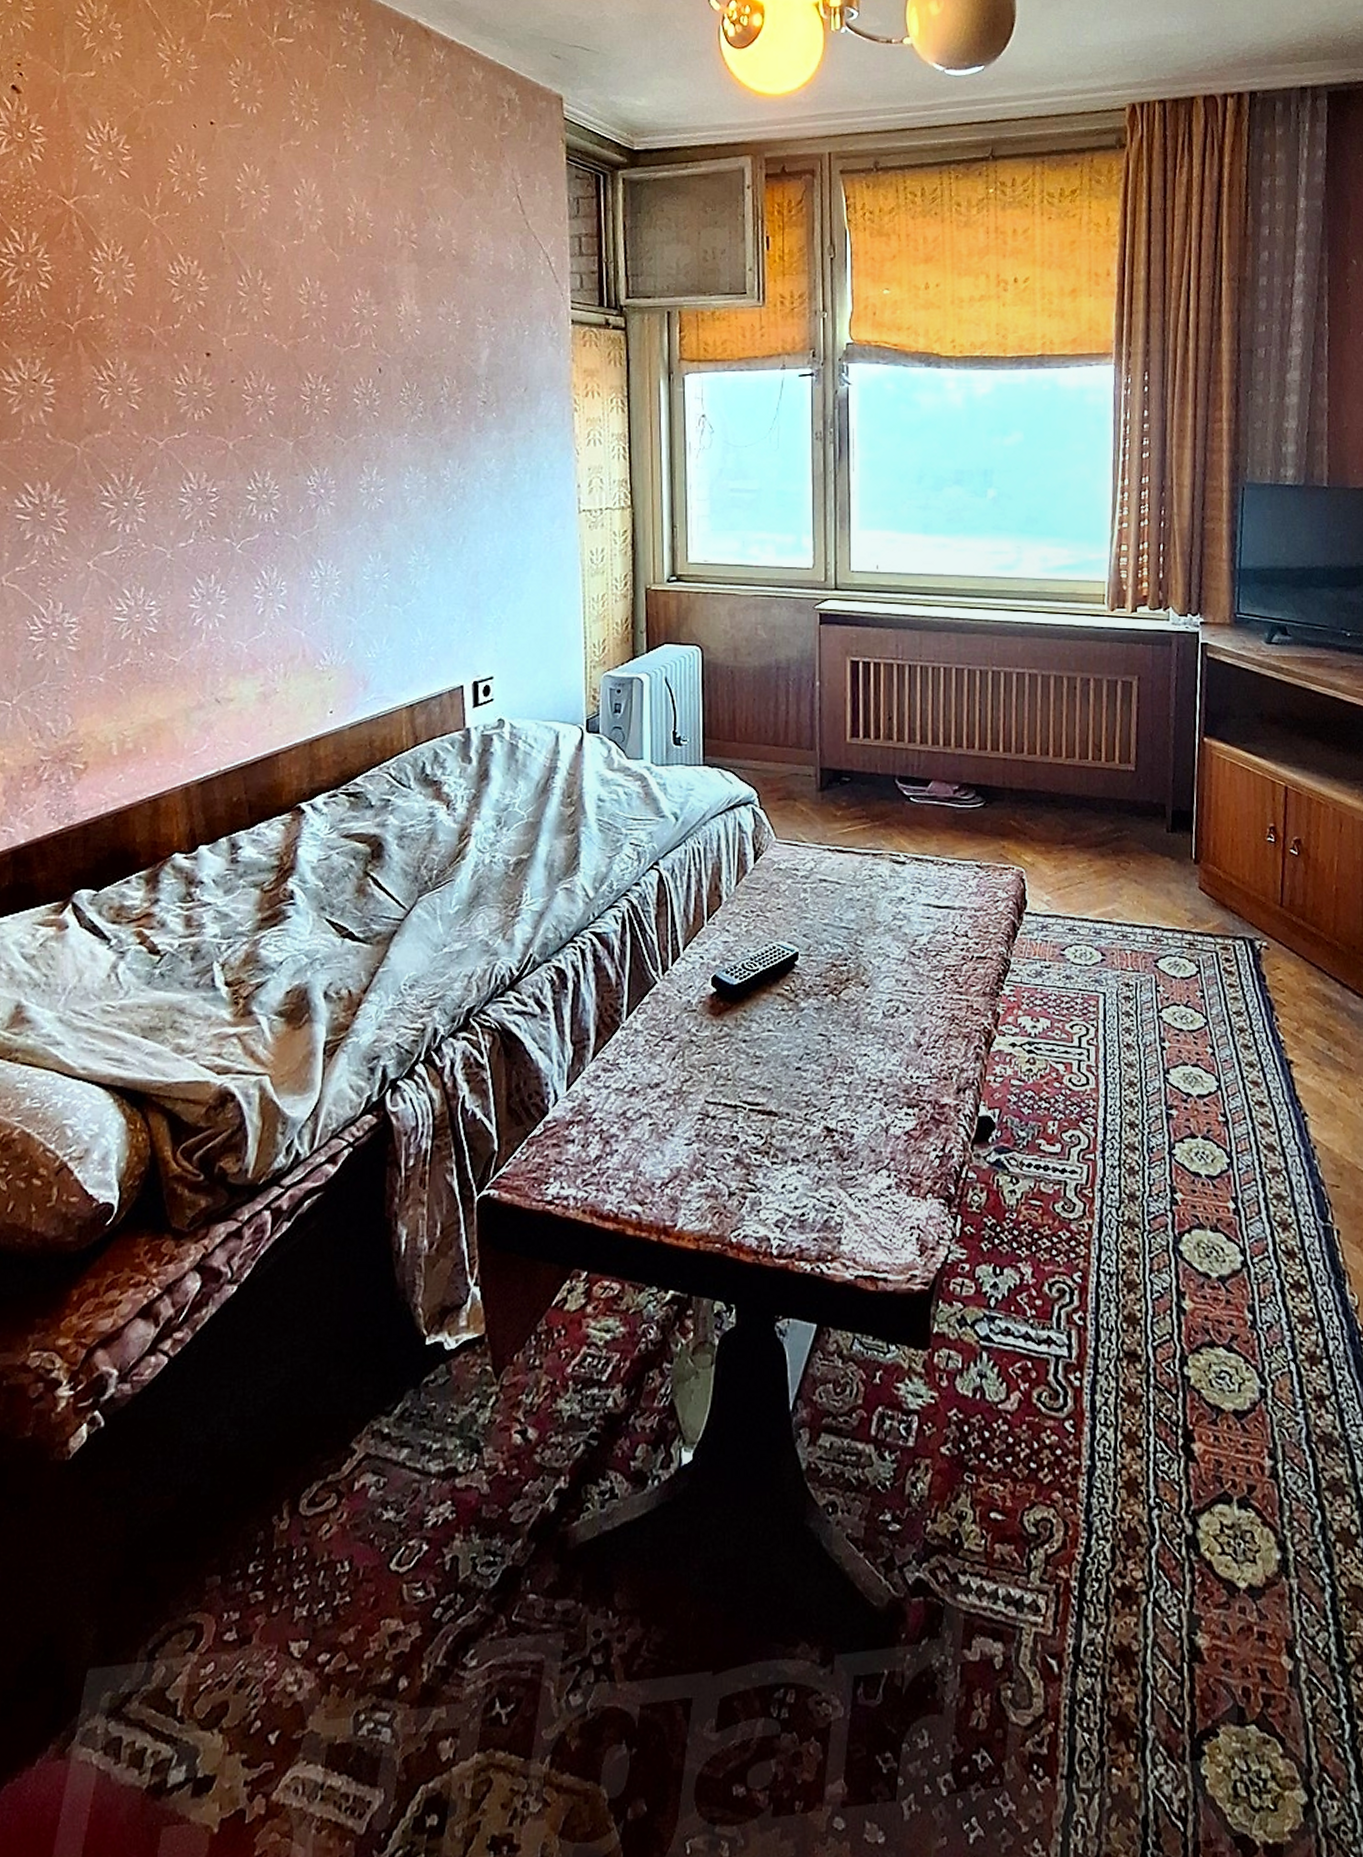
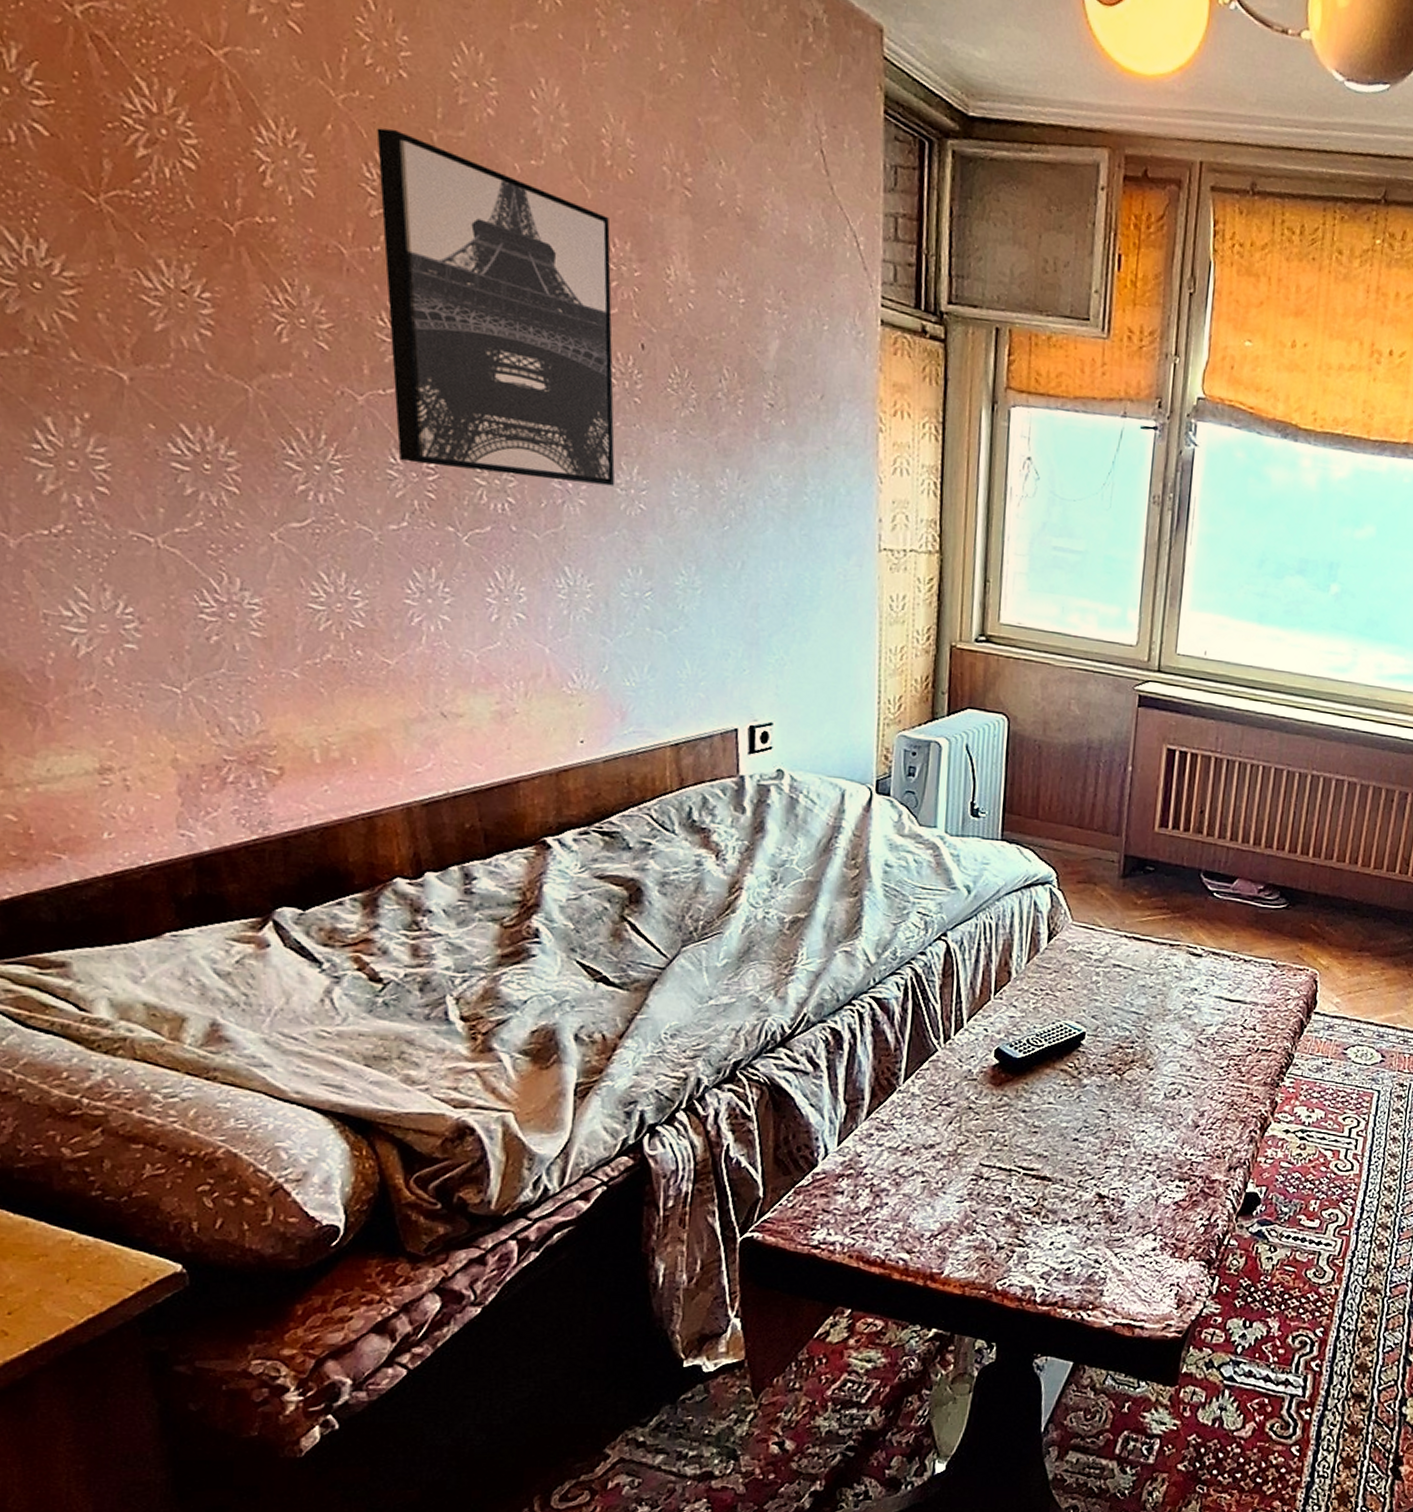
wall art: none [180,235,359,490] -> present [376,127,615,486]

